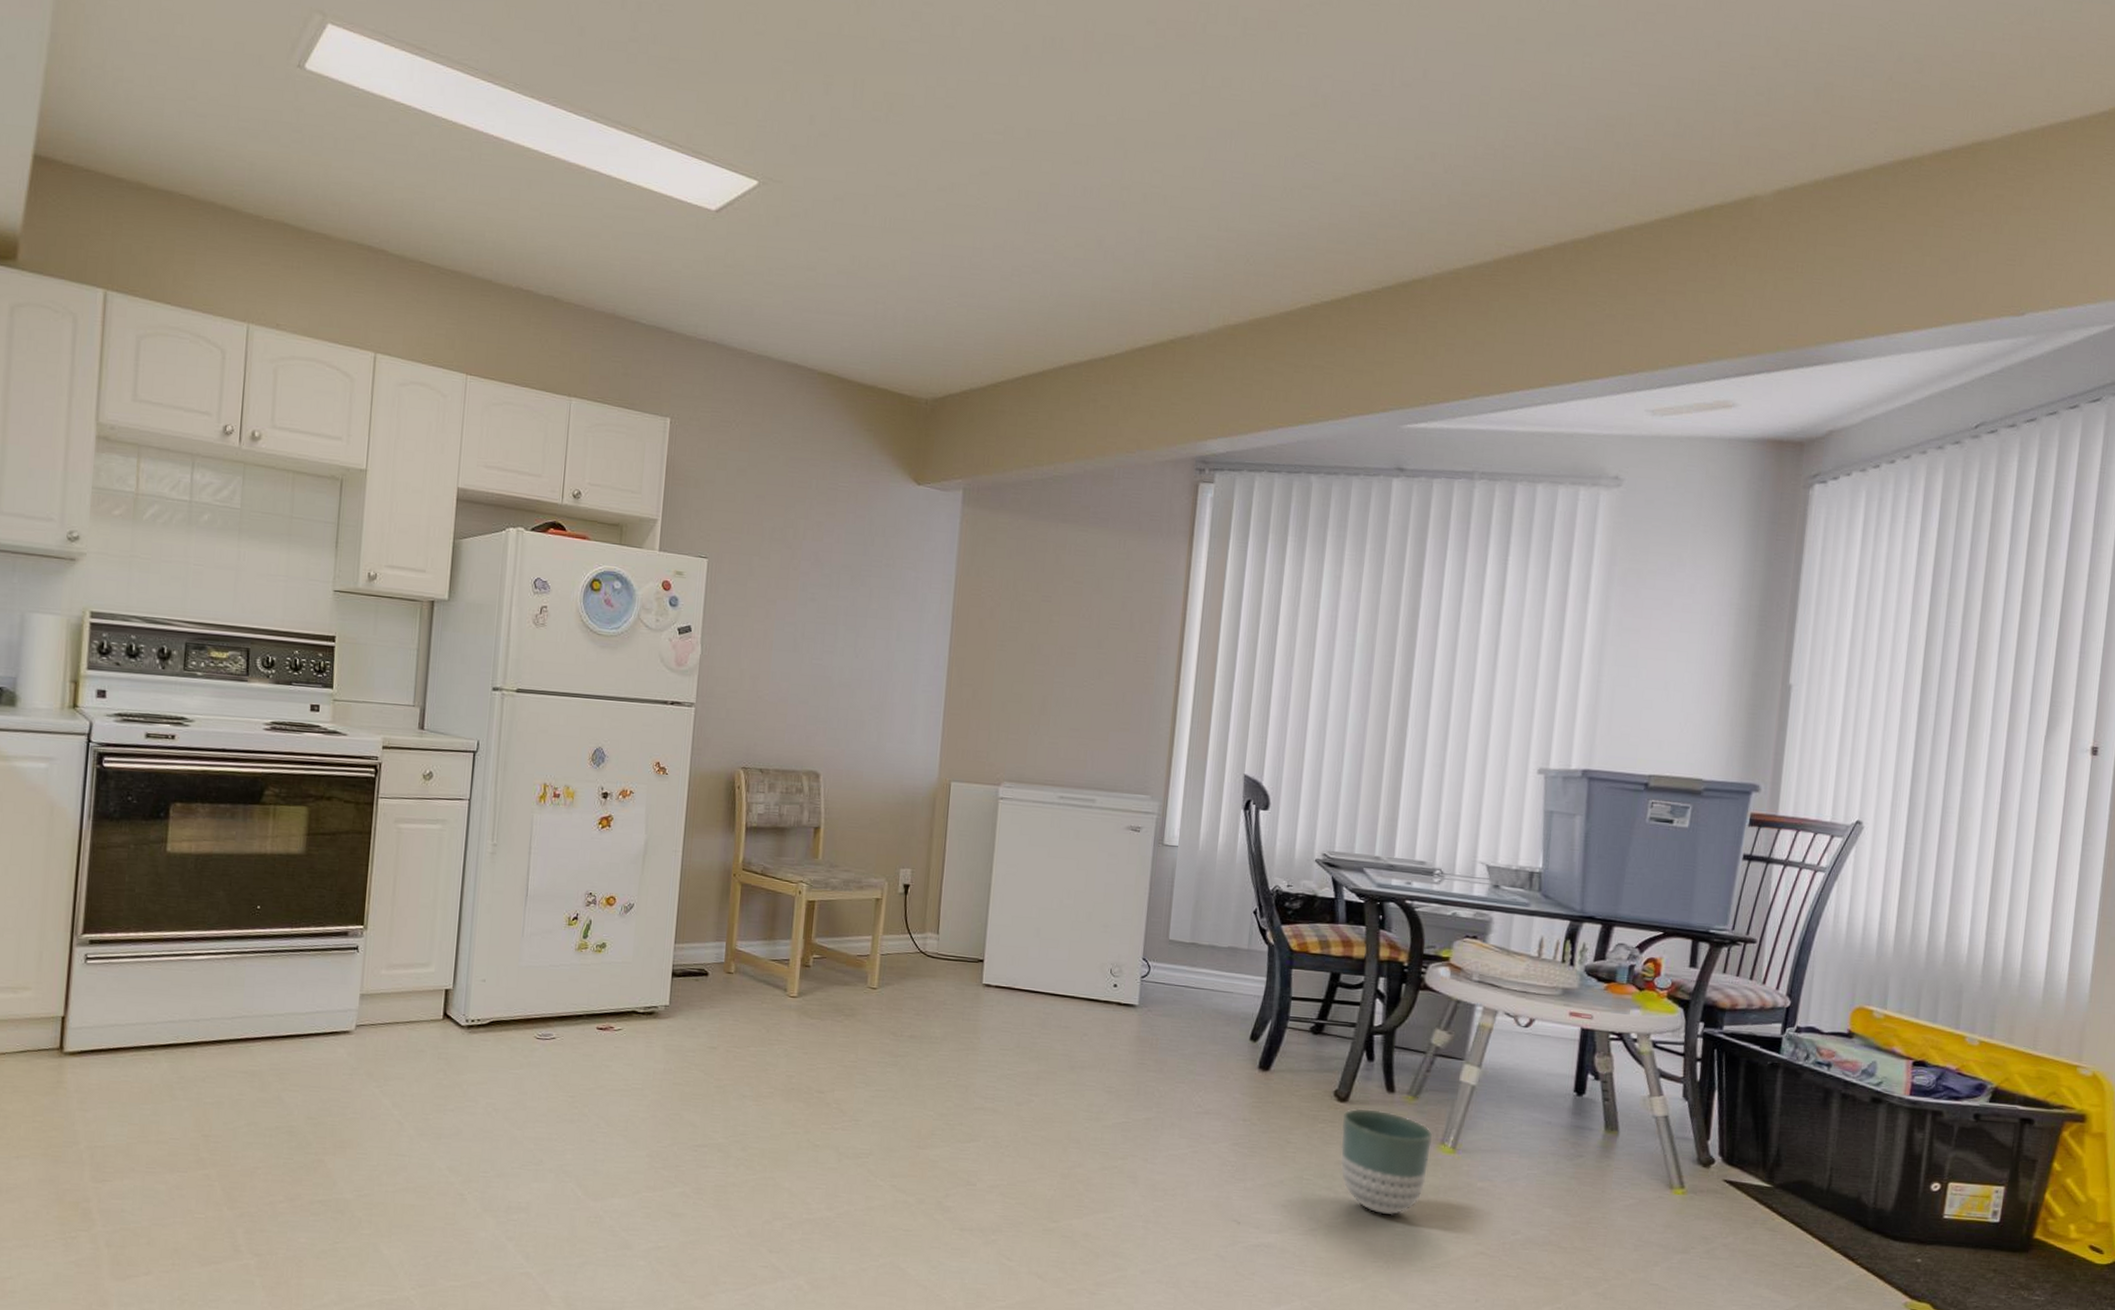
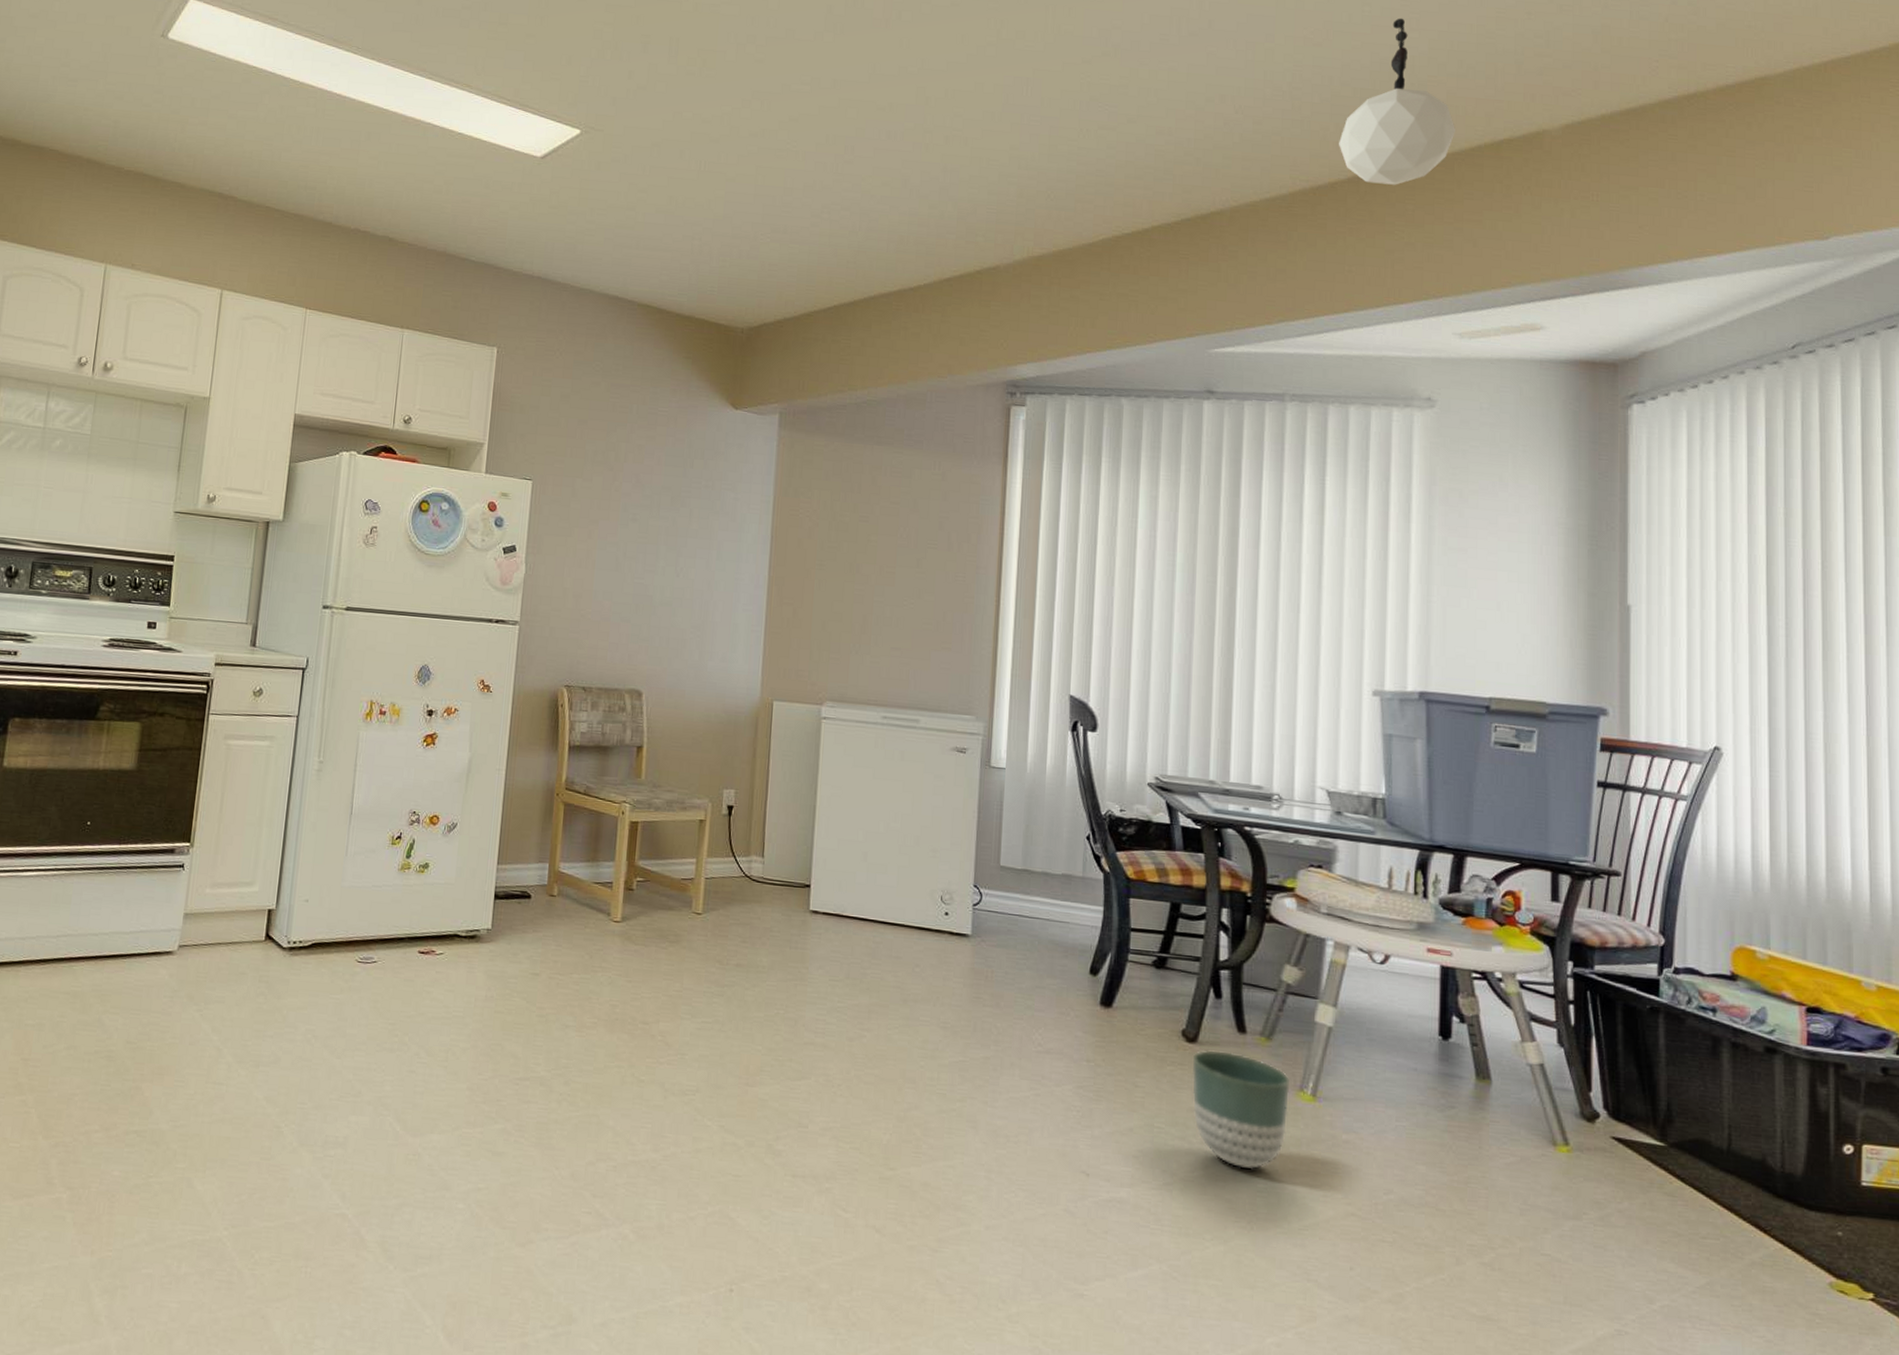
pendant lamp: none [1547,70,1667,253] -> present [1339,18,1455,185]

